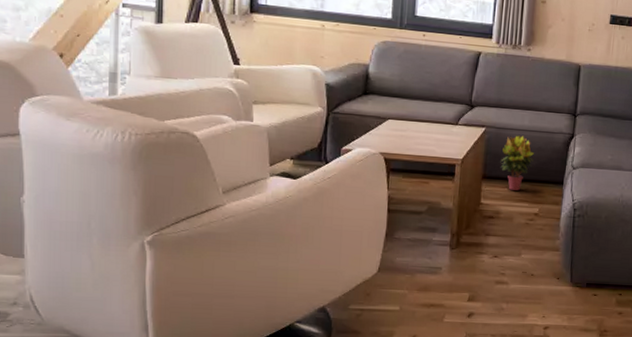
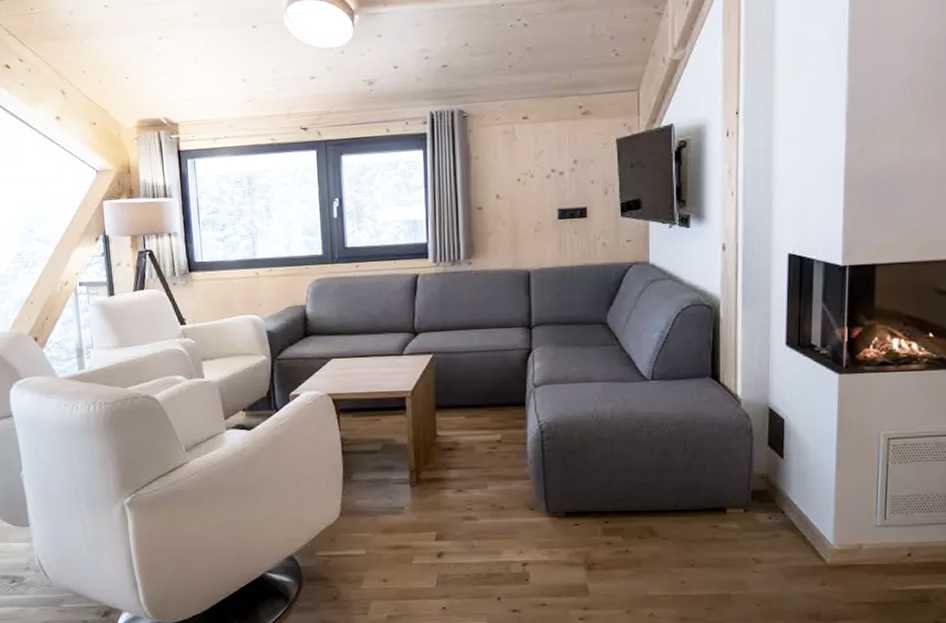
potted plant: present [500,135,534,191] -> none [452,358,490,418]

